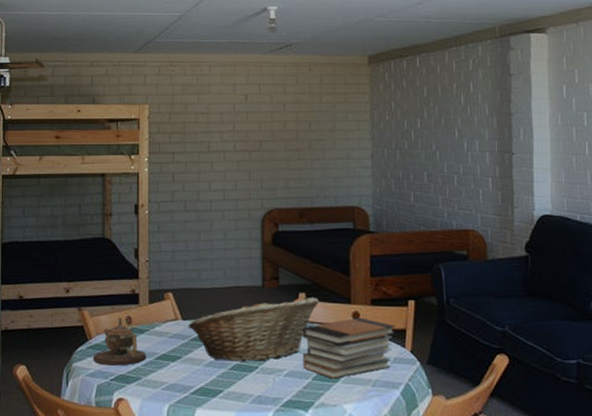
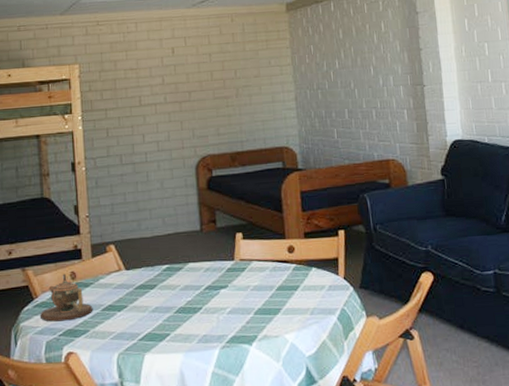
fruit basket: present [188,296,319,362] -> none [131,235,255,305]
book stack: present [302,317,396,379] -> none [241,251,329,312]

